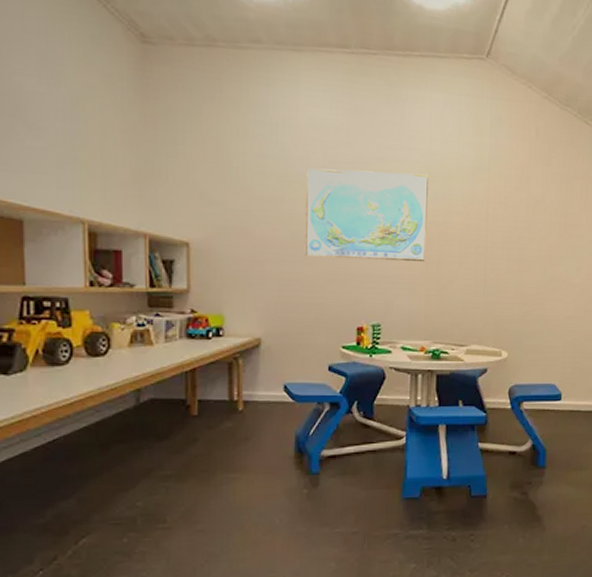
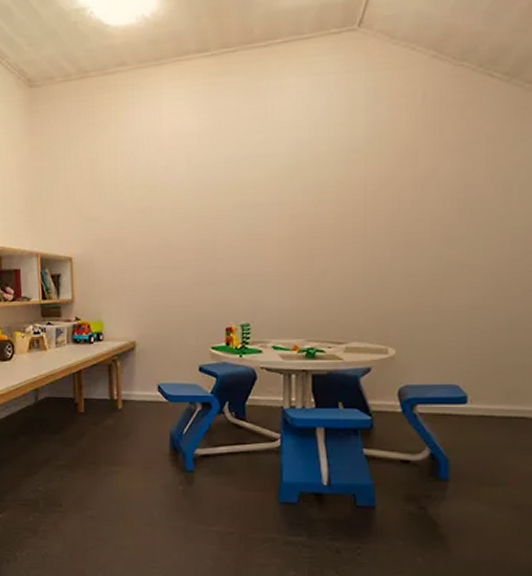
world map: present [304,168,428,261] -> none [172,165,296,261]

